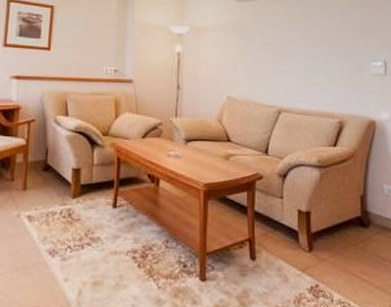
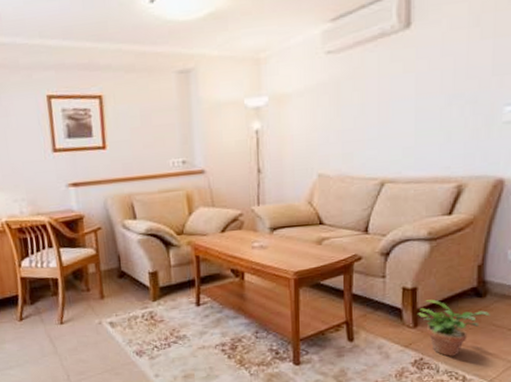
potted plant: none [312,225,374,286] -> present [418,299,490,357]

